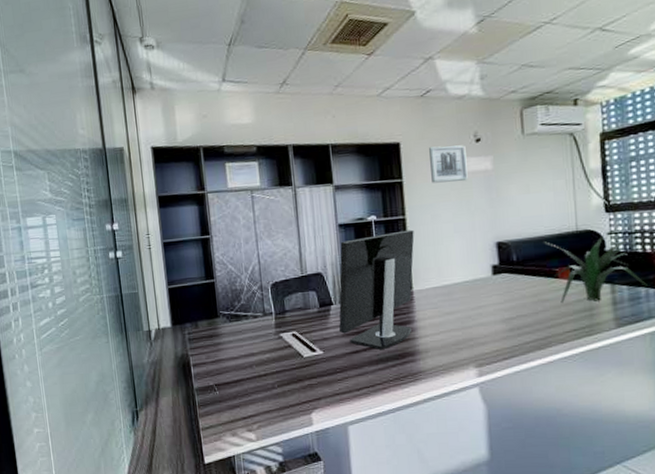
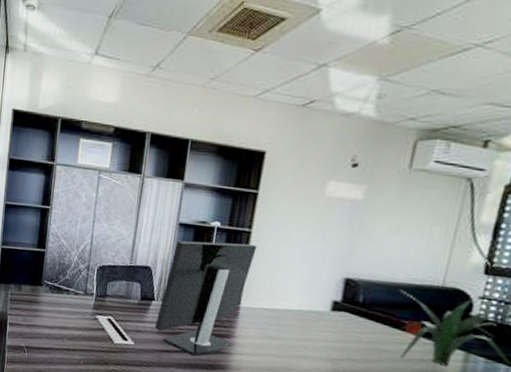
wall art: present [429,145,468,183] -> none [290,163,339,207]

